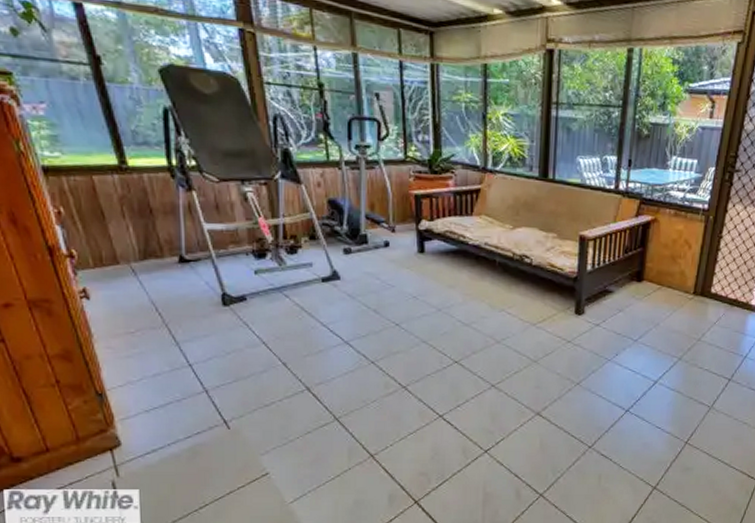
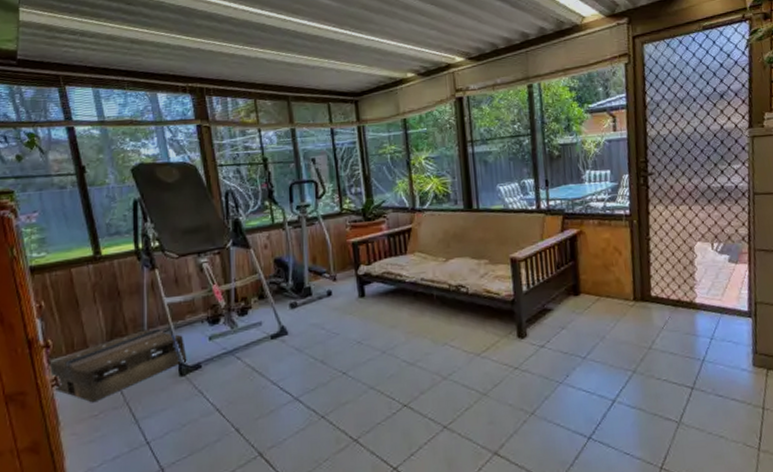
ceiling vent: none [75,253,231,320] -> present [49,328,187,403]

